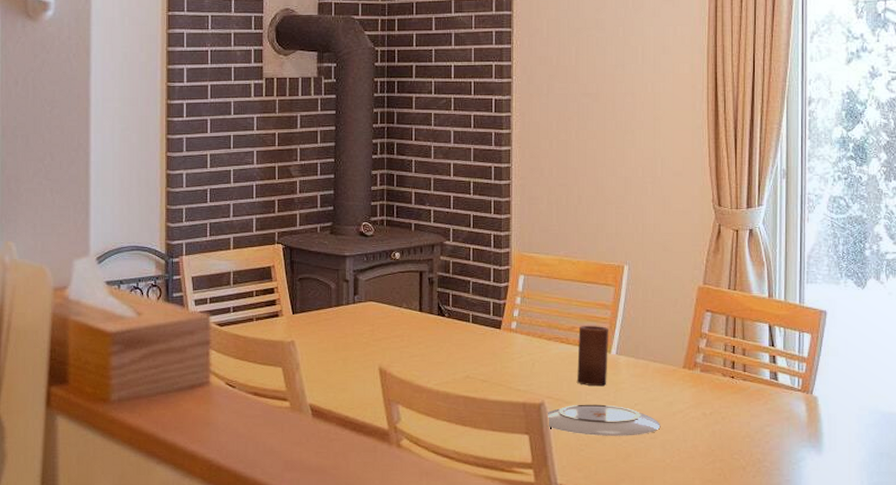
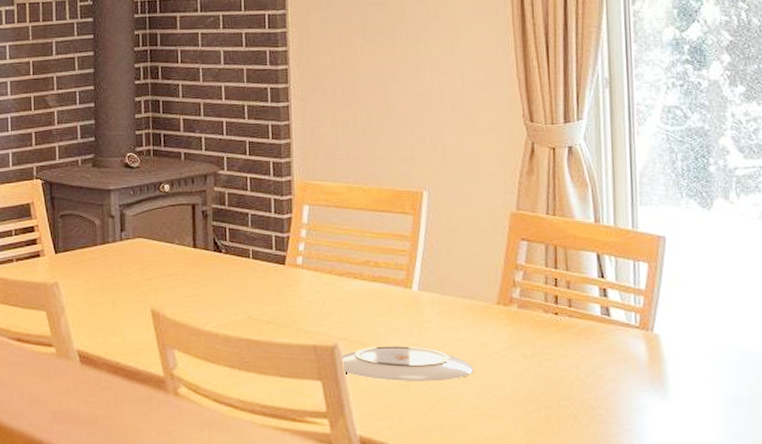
candle: present [576,326,609,386] -> none [373,259,409,325]

